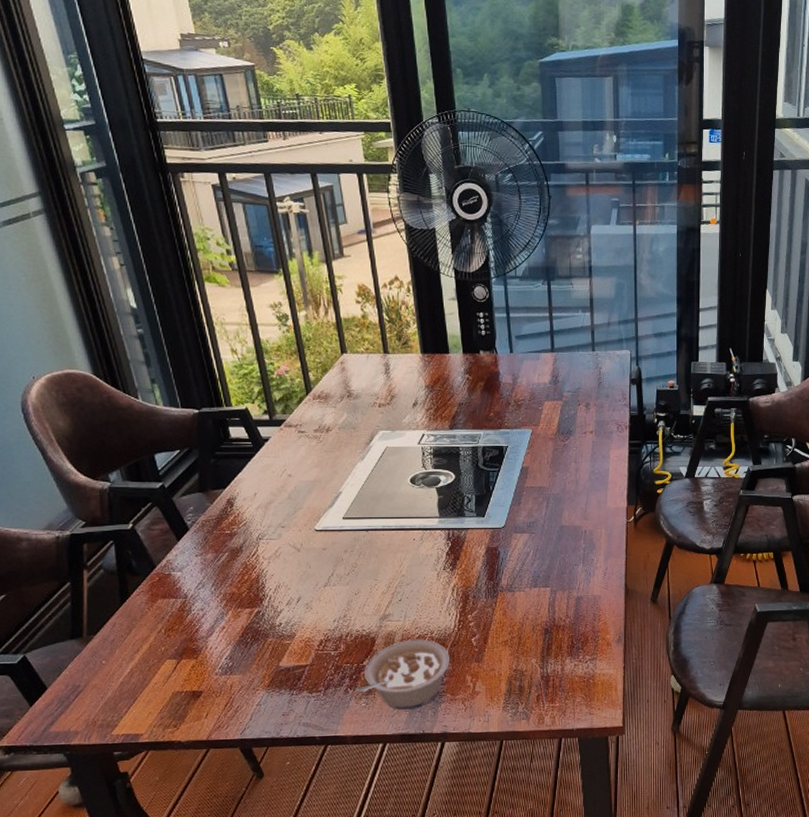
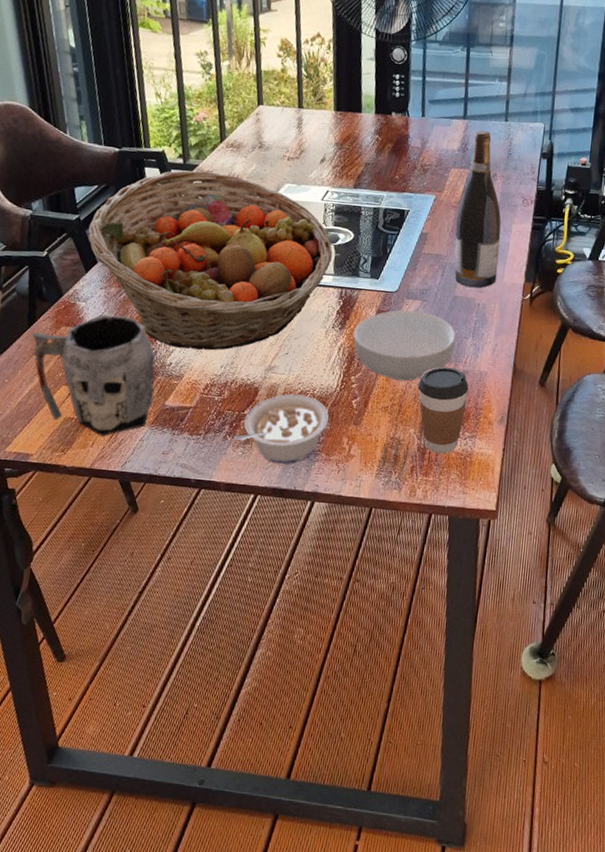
mug: none [127,582,266,706] -> present [32,315,155,436]
fruit basket: none [175,425,436,607] -> present [88,170,333,351]
cereal bowl: none [466,544,567,614] -> present [353,310,456,382]
coffee cup: none [534,595,585,680] -> present [417,367,469,454]
wine bottle: none [554,362,600,516] -> present [454,131,501,288]

